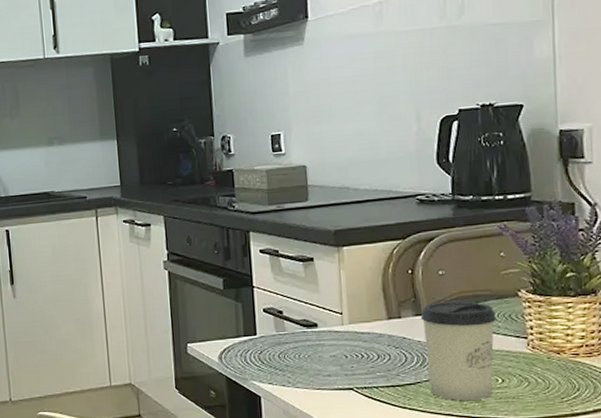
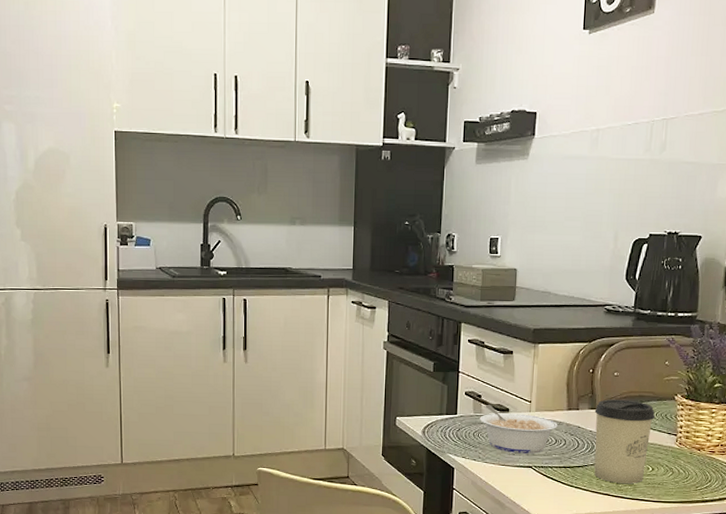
legume: none [284,321,378,374] -> present [480,405,558,454]

